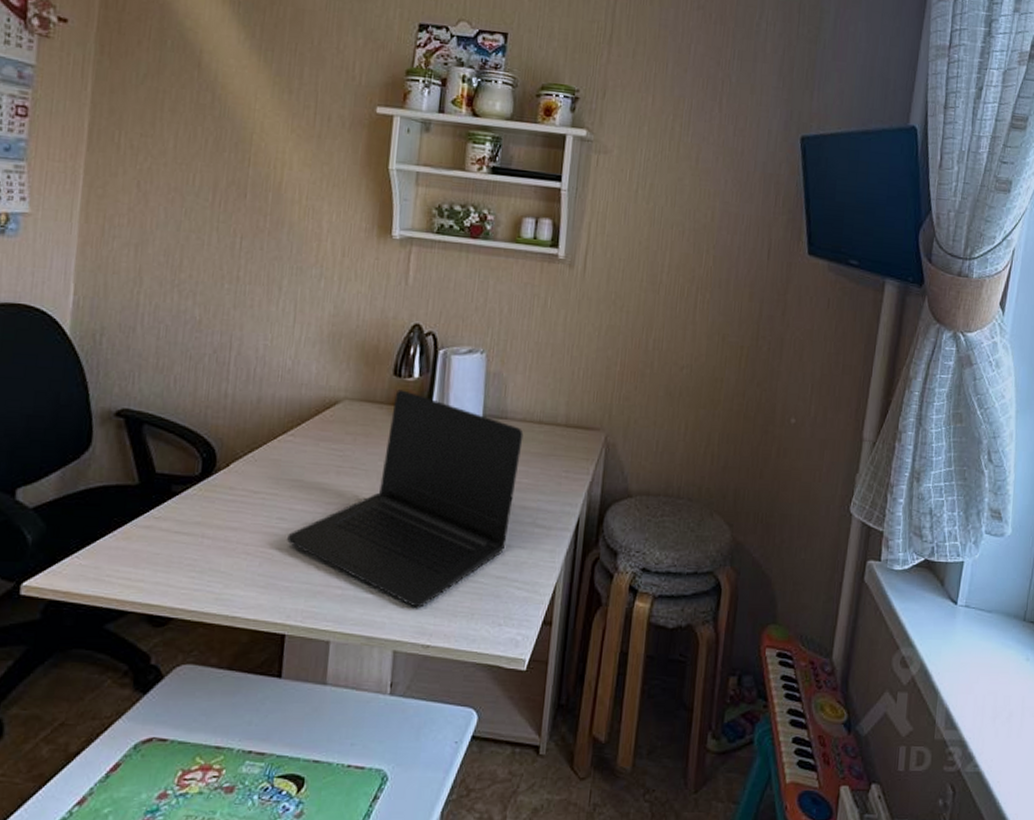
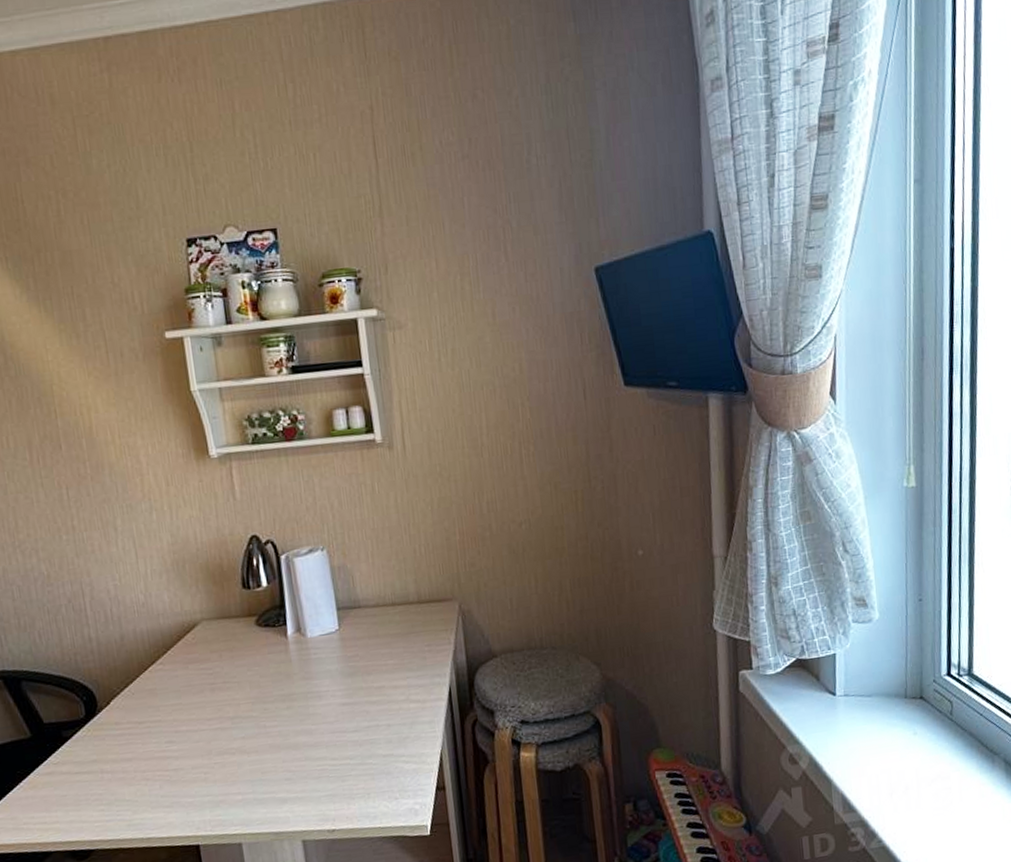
laptop: present [287,390,524,608] -> none [179,600,386,798]

